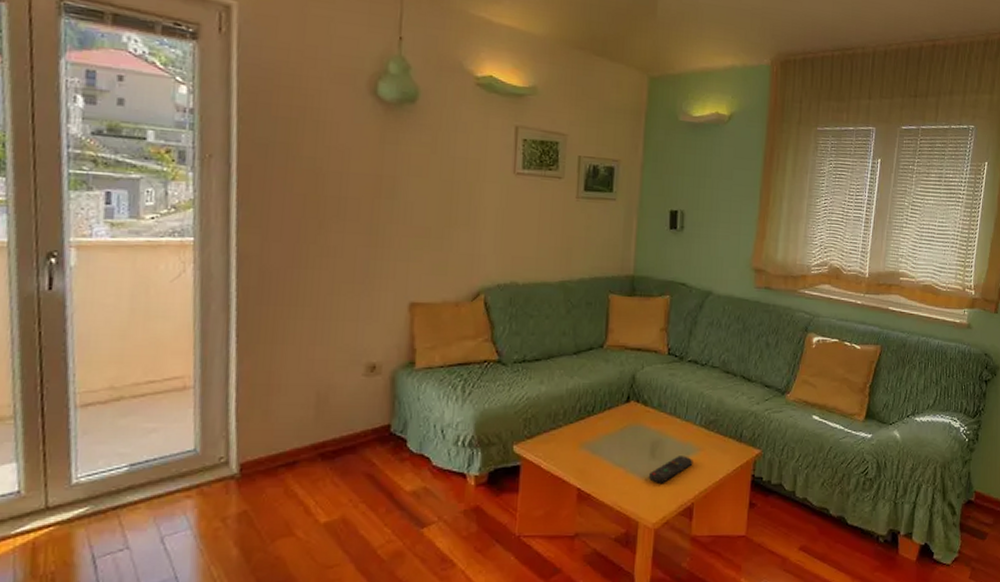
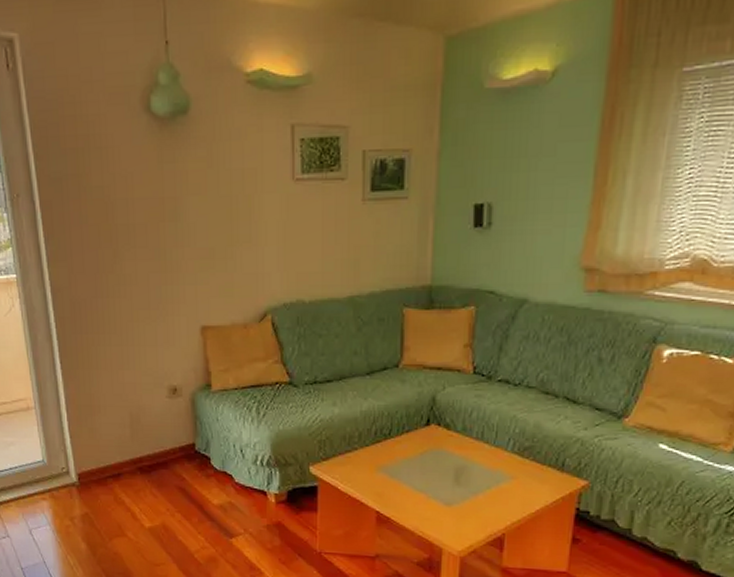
remote control: present [649,456,693,483] -> none [453,483,504,511]

